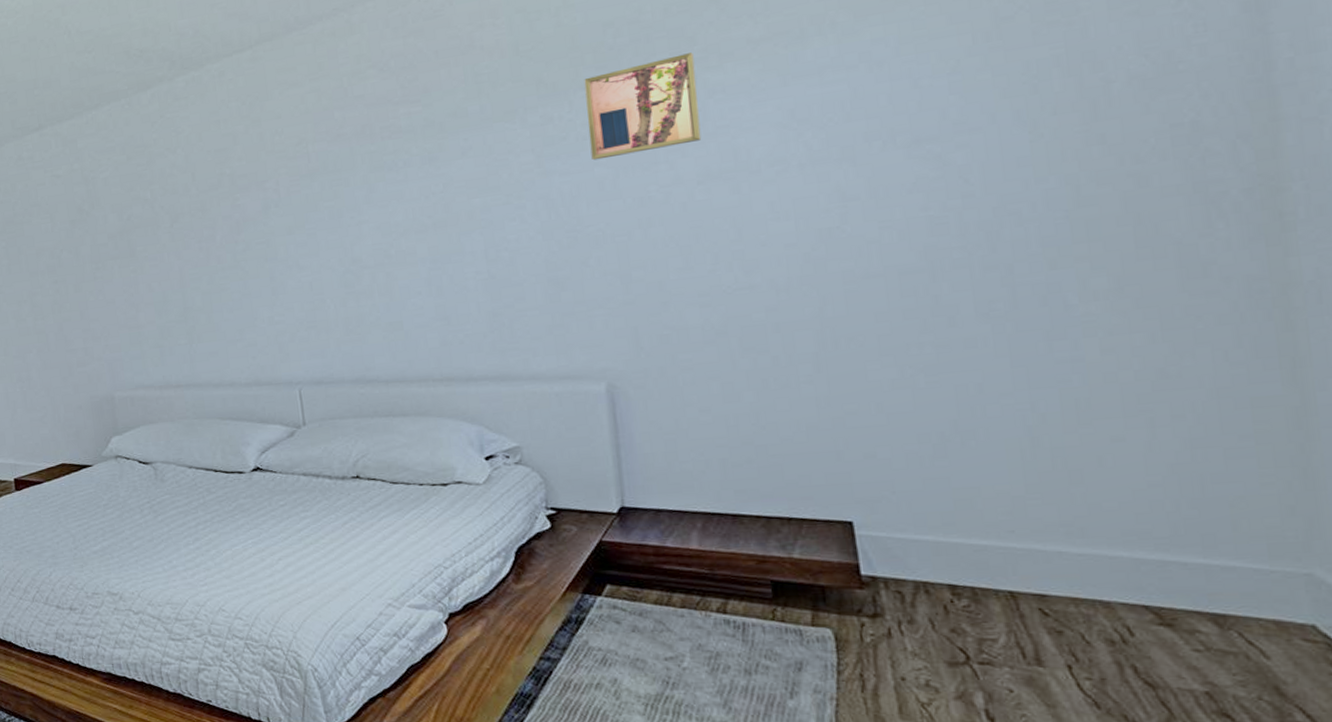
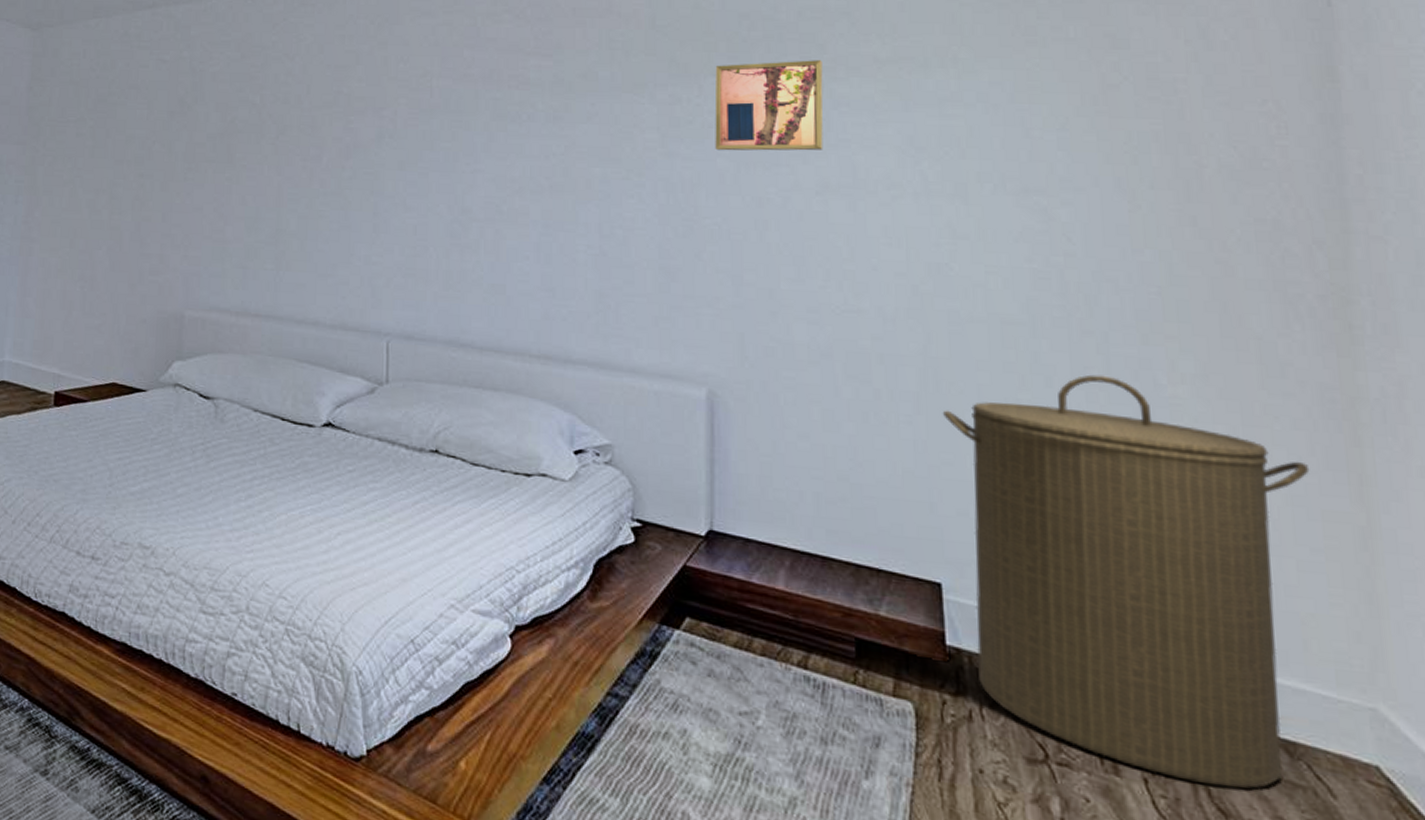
laundry hamper: none [842,306,1237,663] -> present [942,374,1310,789]

